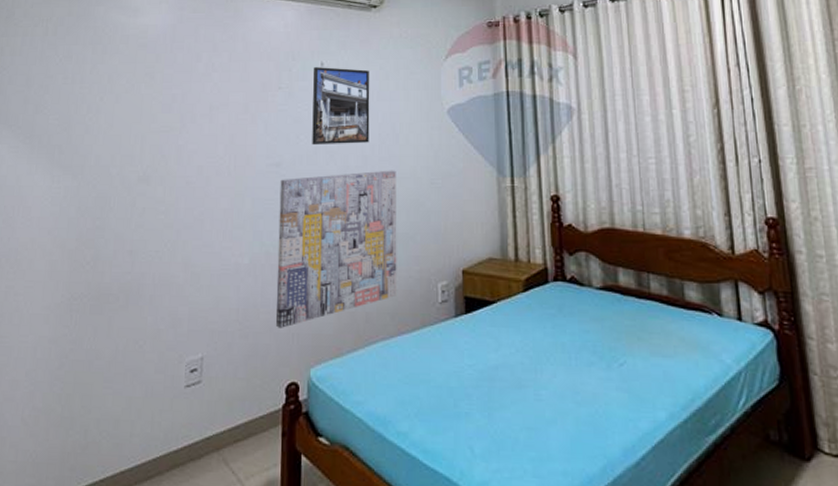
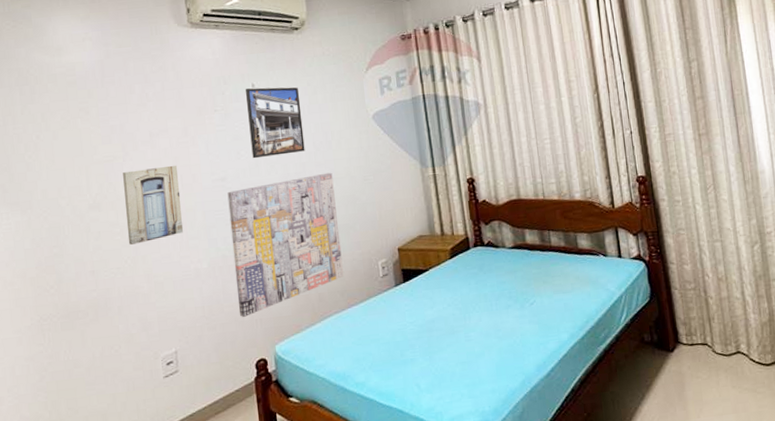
wall art: none [171,143,233,226] -> present [123,165,184,245]

